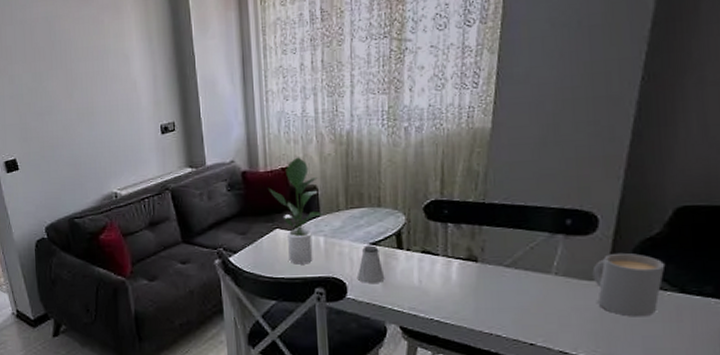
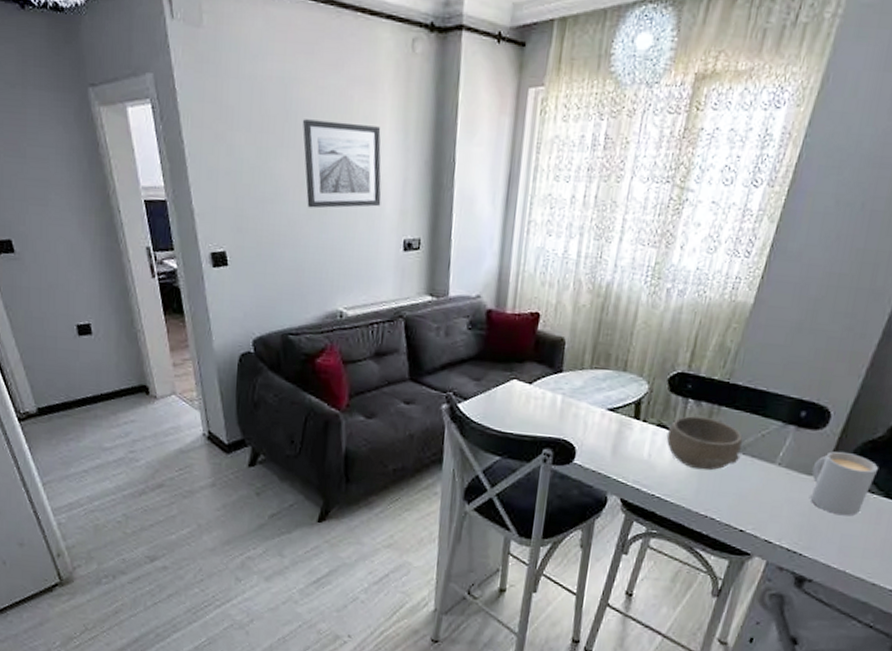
wall art: none [65,39,137,113] -> present [302,119,381,209]
potted plant: present [268,157,324,265] -> none [513,303,567,422]
saltshaker: present [356,245,385,283] -> none [587,411,616,452]
bowl: none [433,238,513,289] -> present [666,416,744,471]

